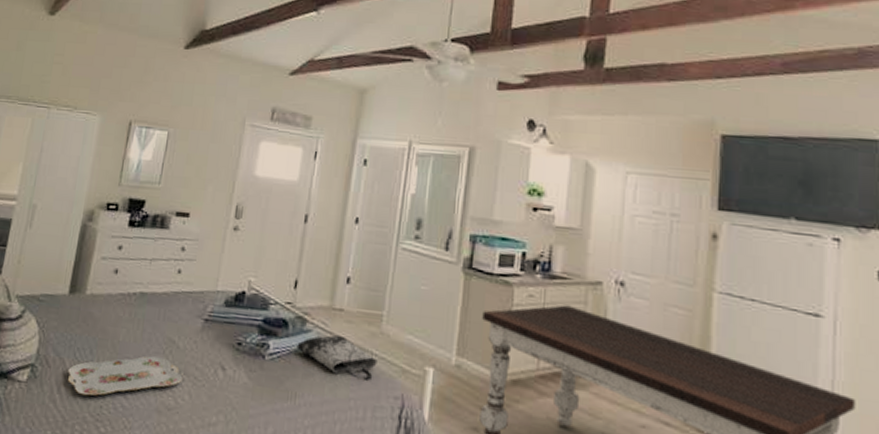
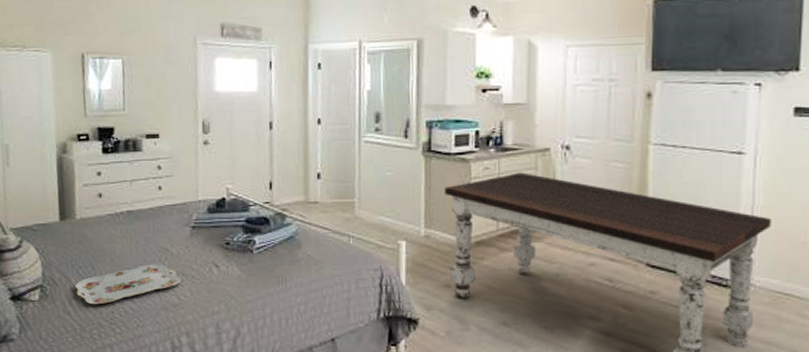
tote bag: present [296,334,378,380] -> none [280,224,355,259]

